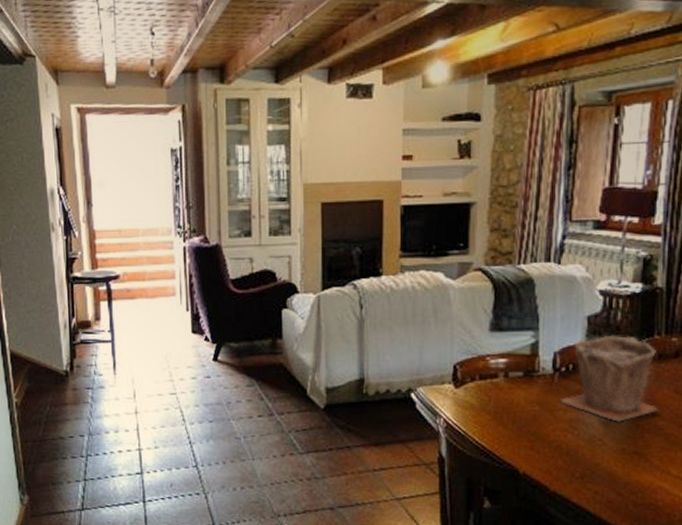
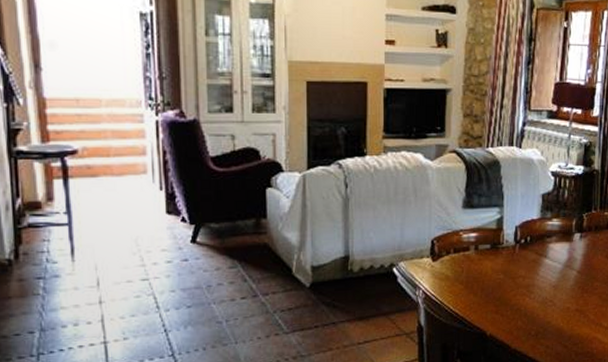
plant pot: present [559,334,658,422] -> none [519,210,594,285]

